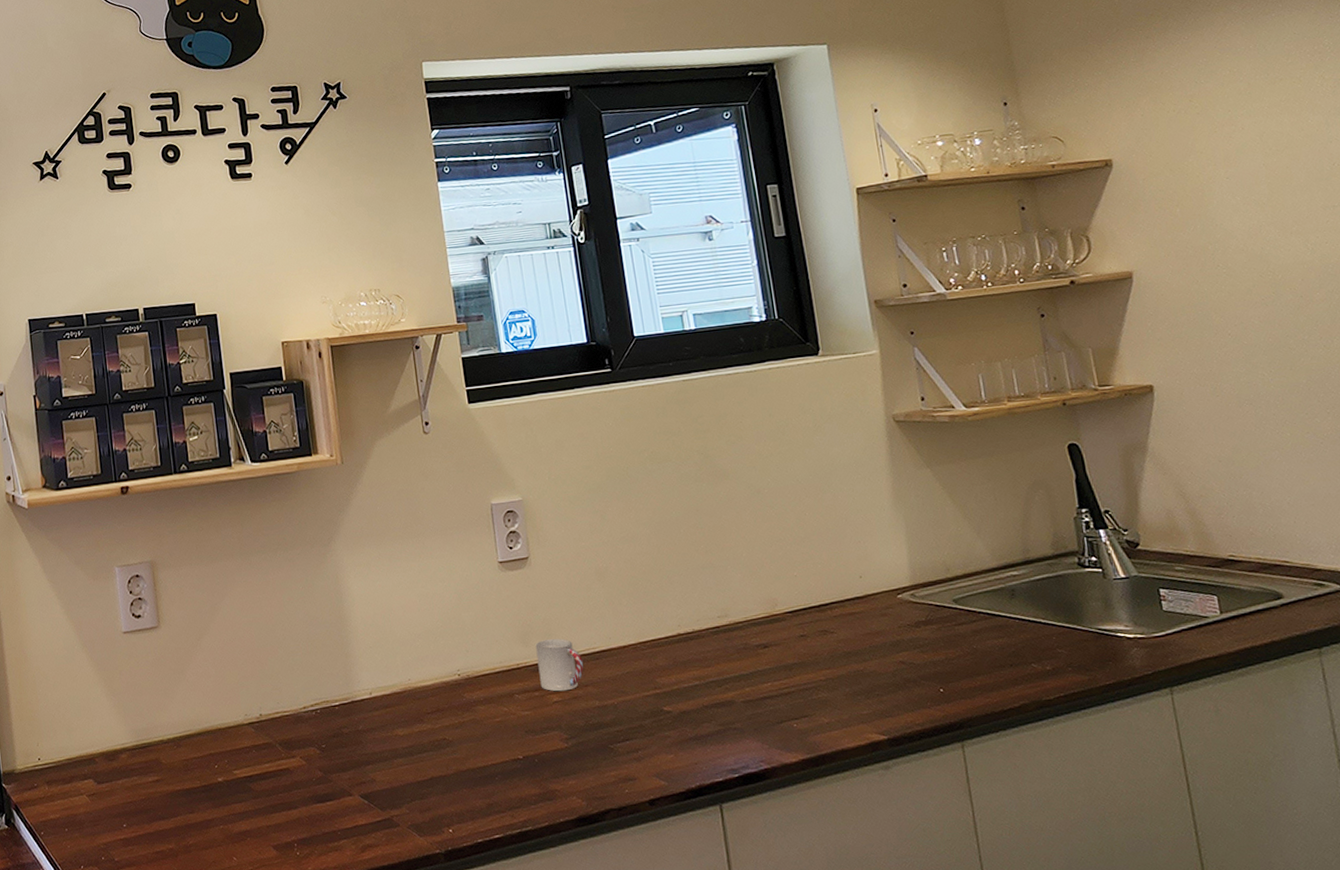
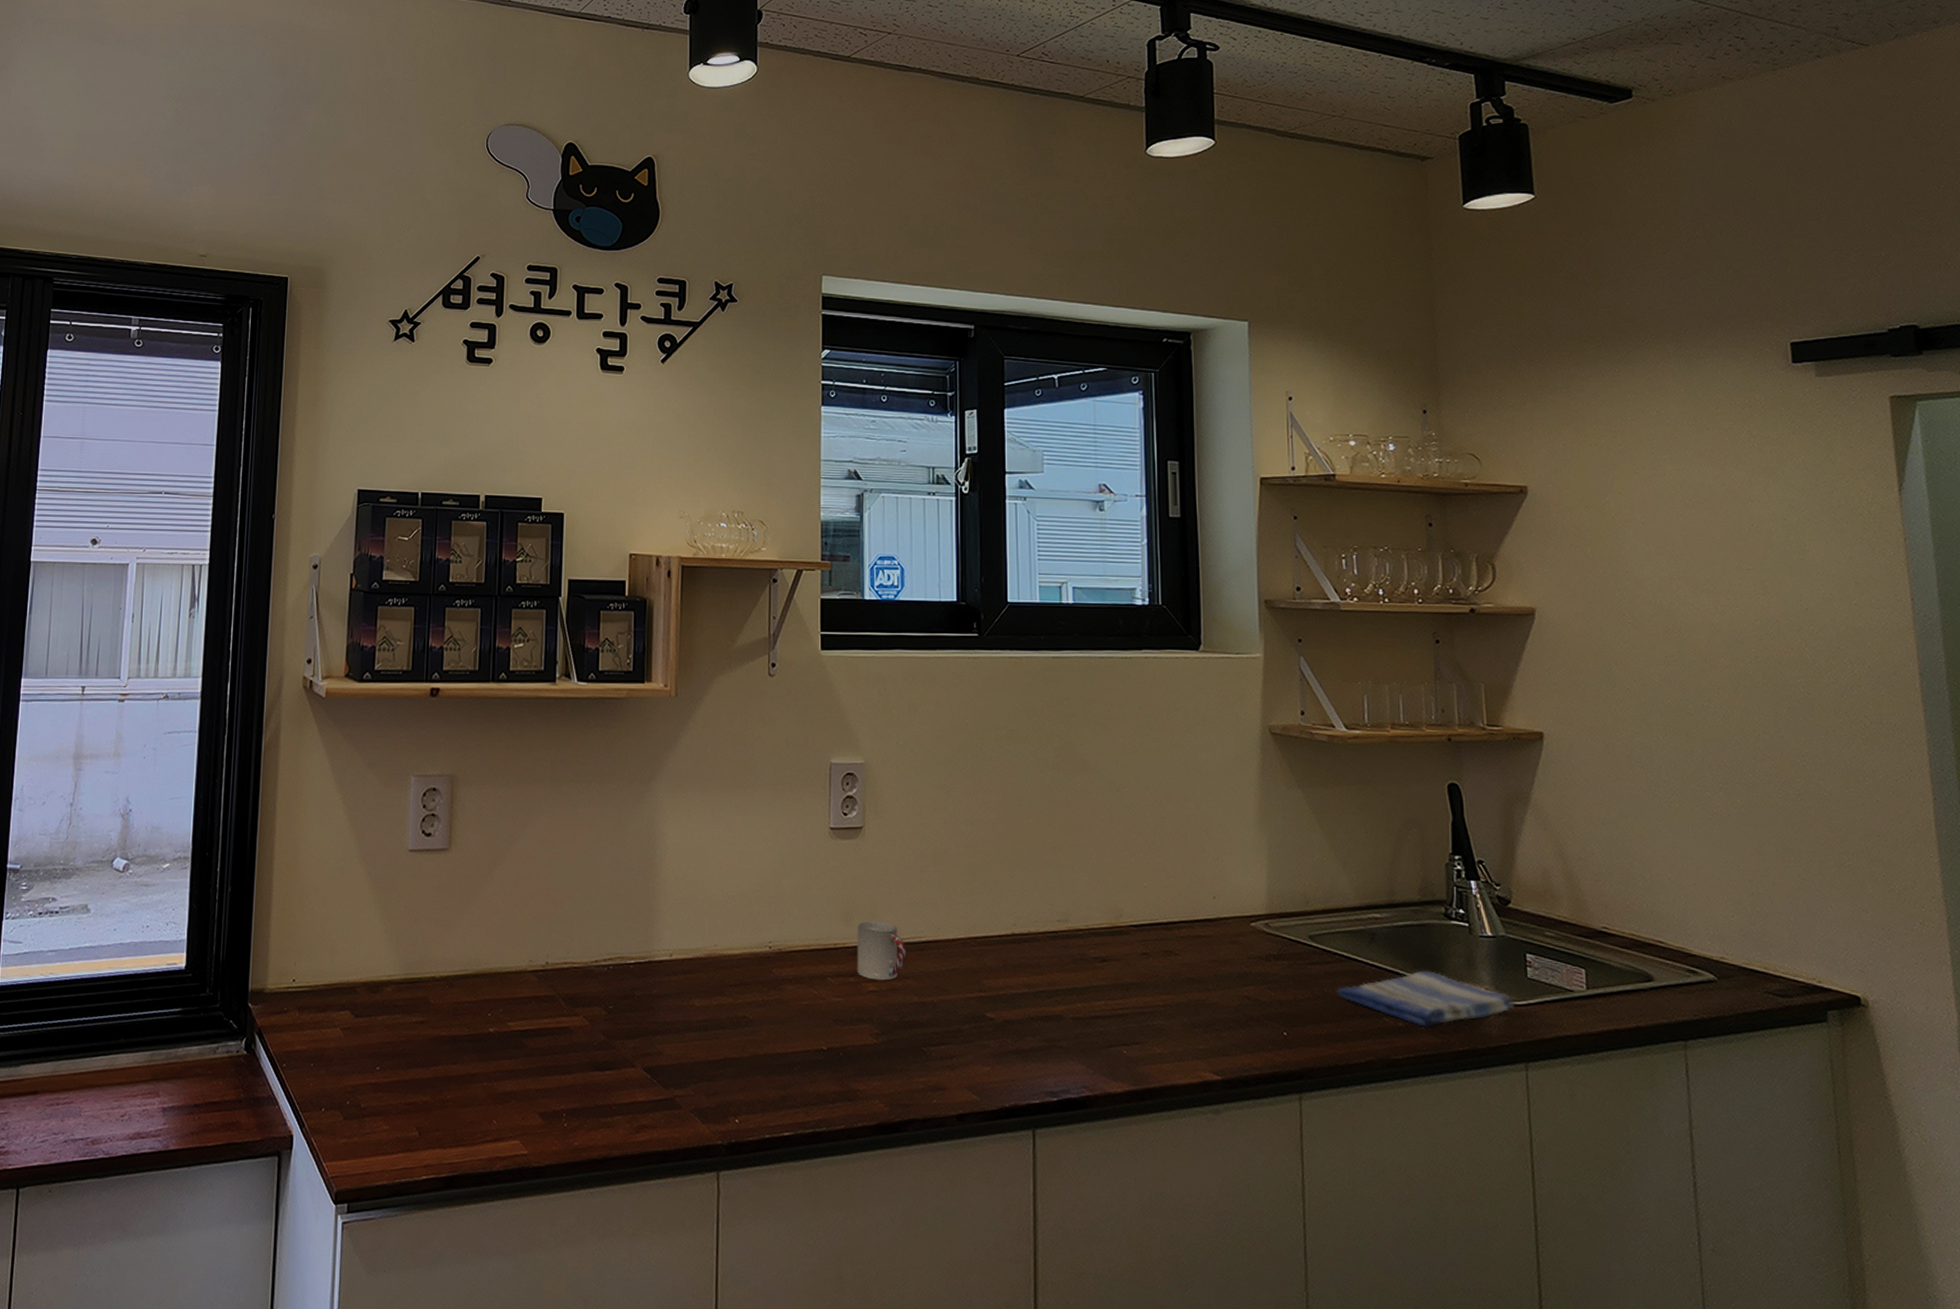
dish towel: none [984,616,1154,669] -> present [1336,970,1515,1028]

